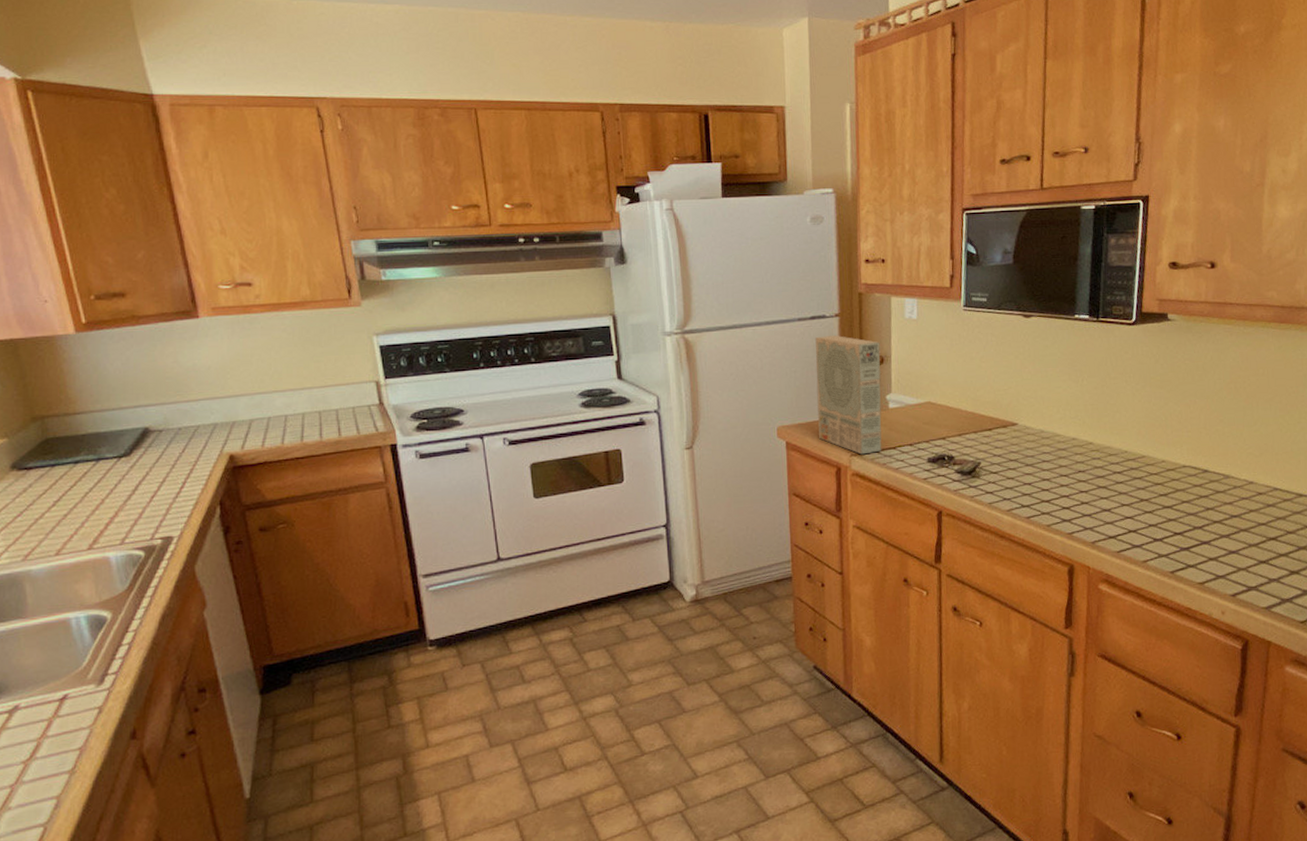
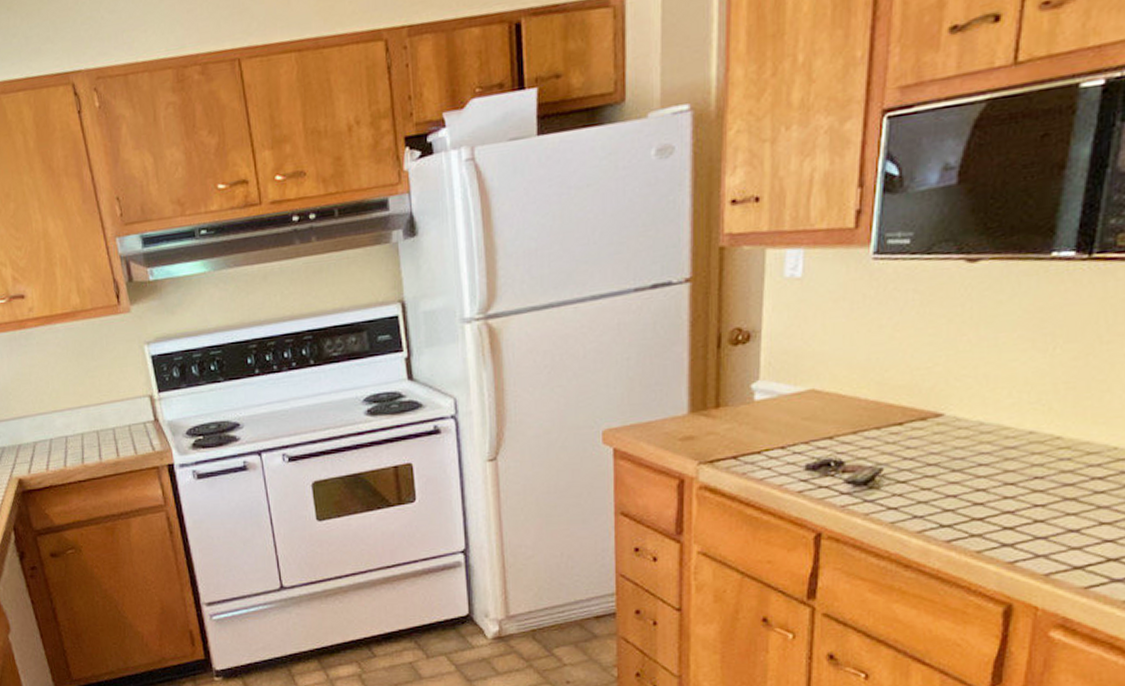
cereal box: present [815,335,882,455] -> none [656,307,746,463]

